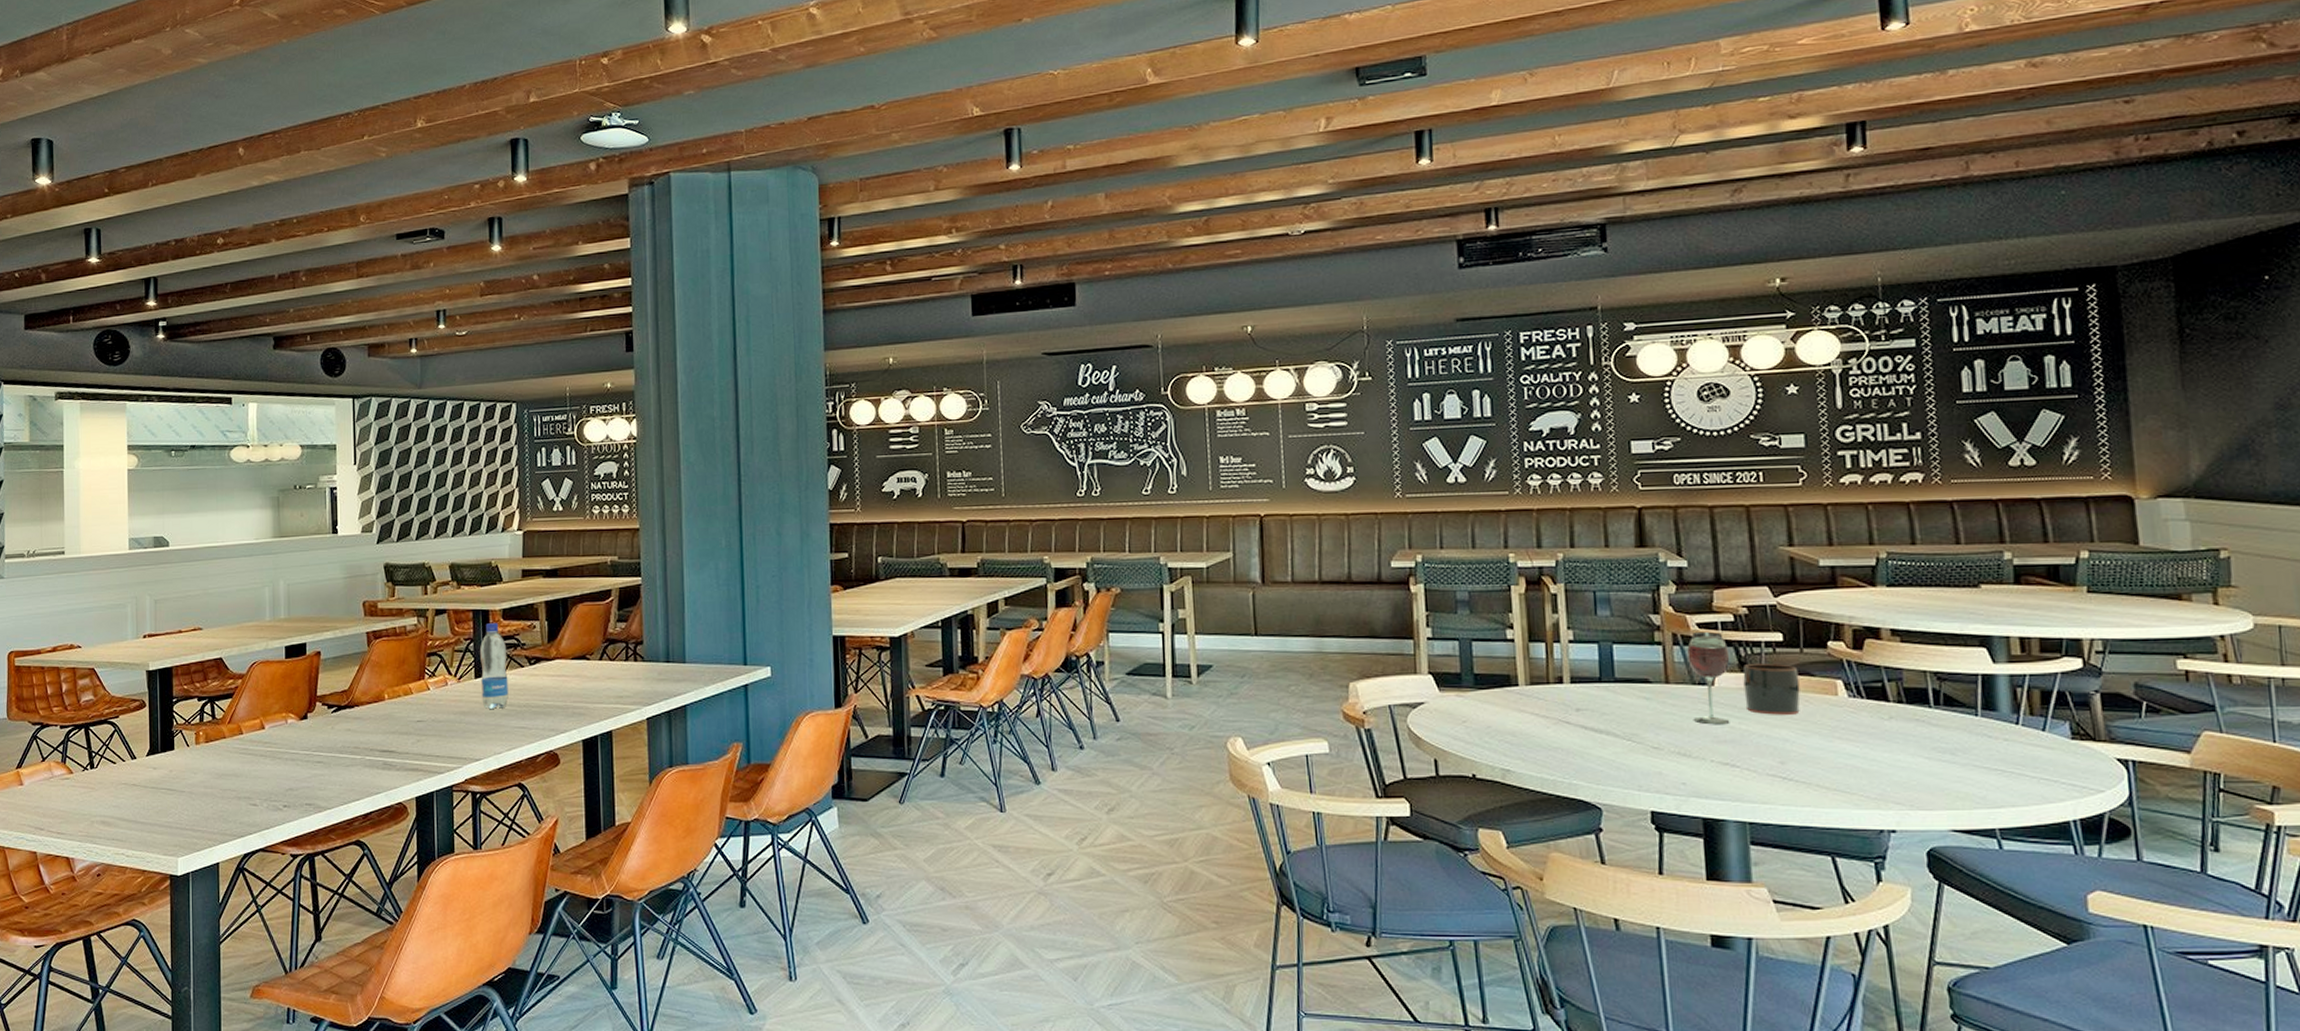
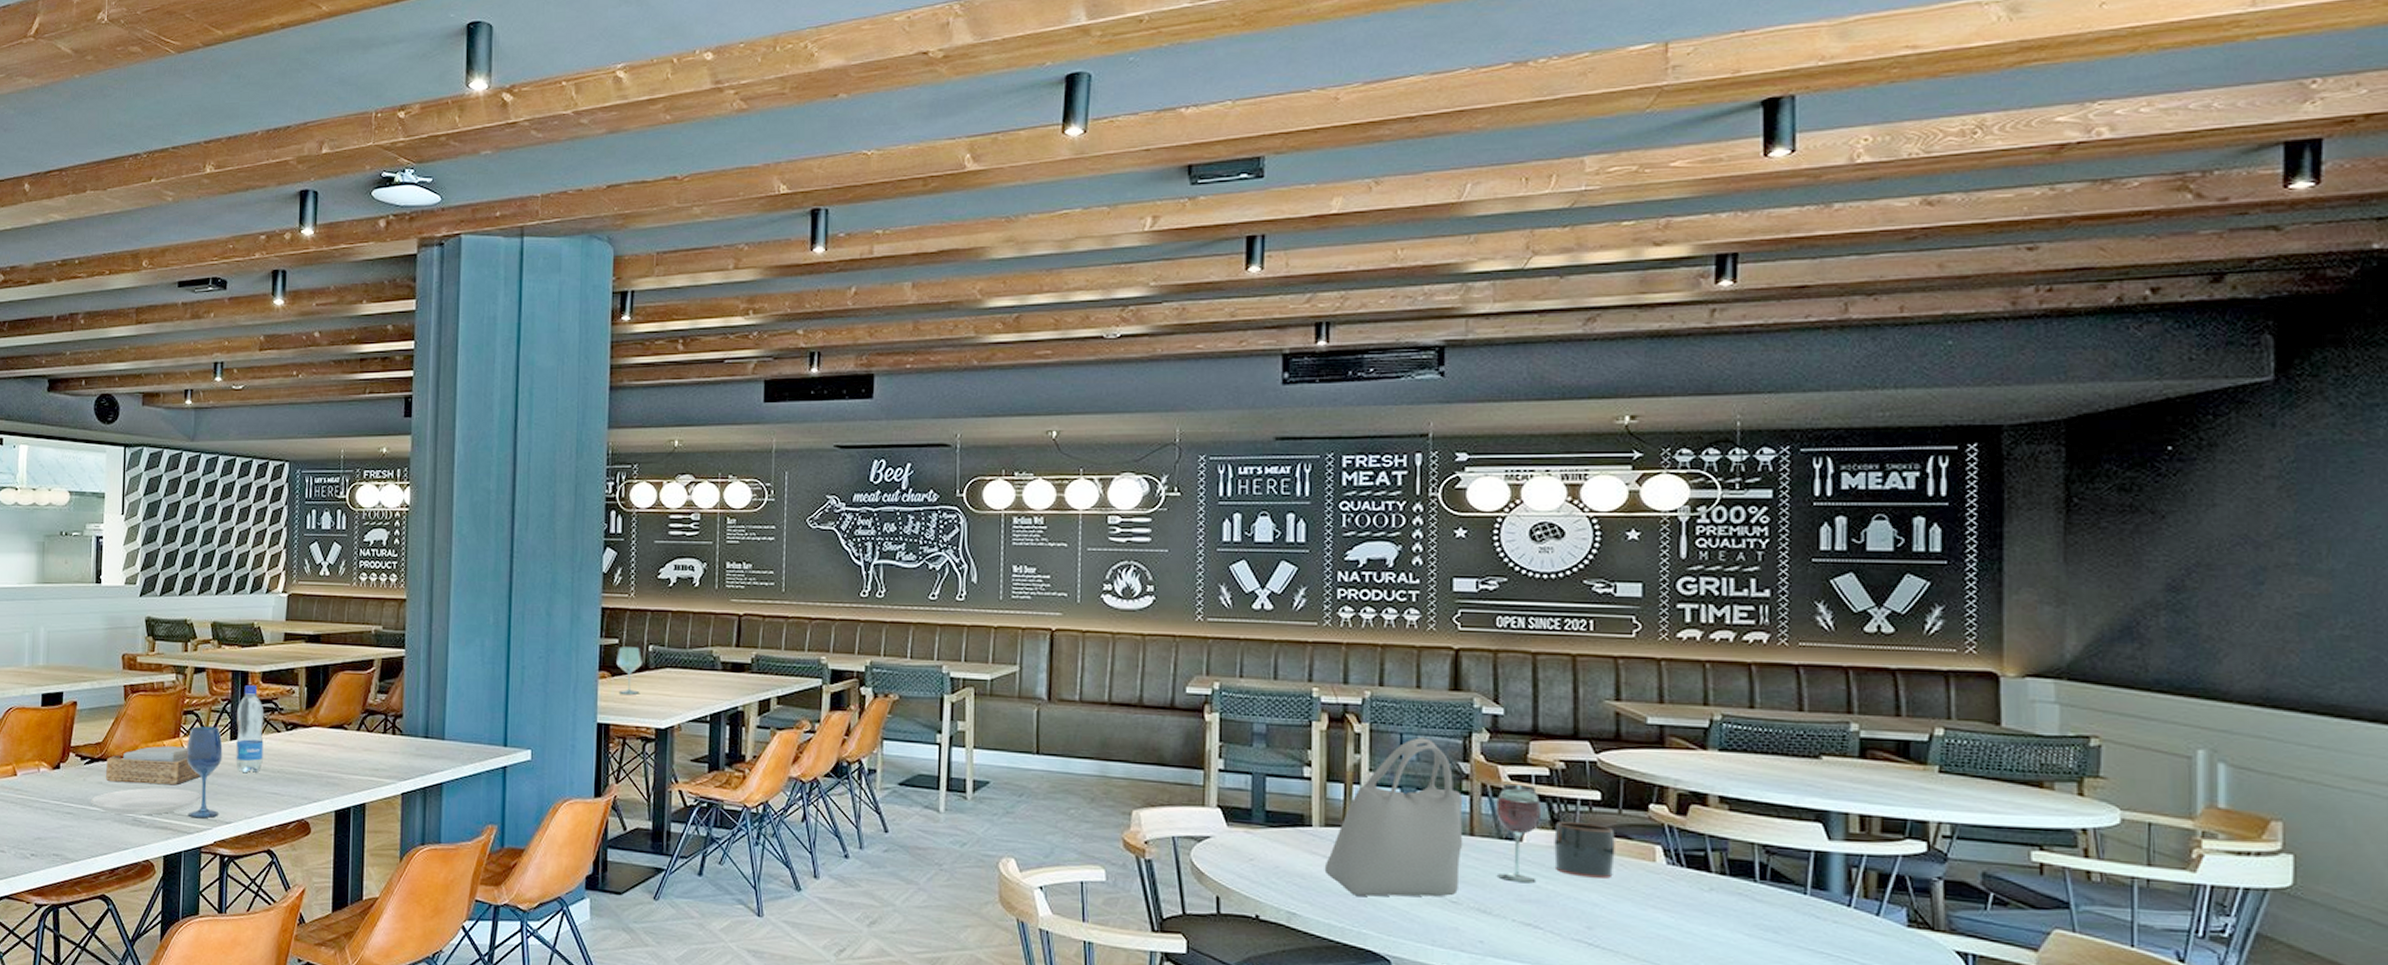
plate: none [339,729,451,760] -> present [90,787,203,816]
napkin holder: none [353,688,448,728] -> present [105,746,201,786]
wineglass: none [432,666,469,758] -> present [186,726,223,819]
wine glass: none [847,560,873,606] -> present [616,647,643,695]
handbag: none [1532,594,1660,748] -> present [1324,737,1463,897]

